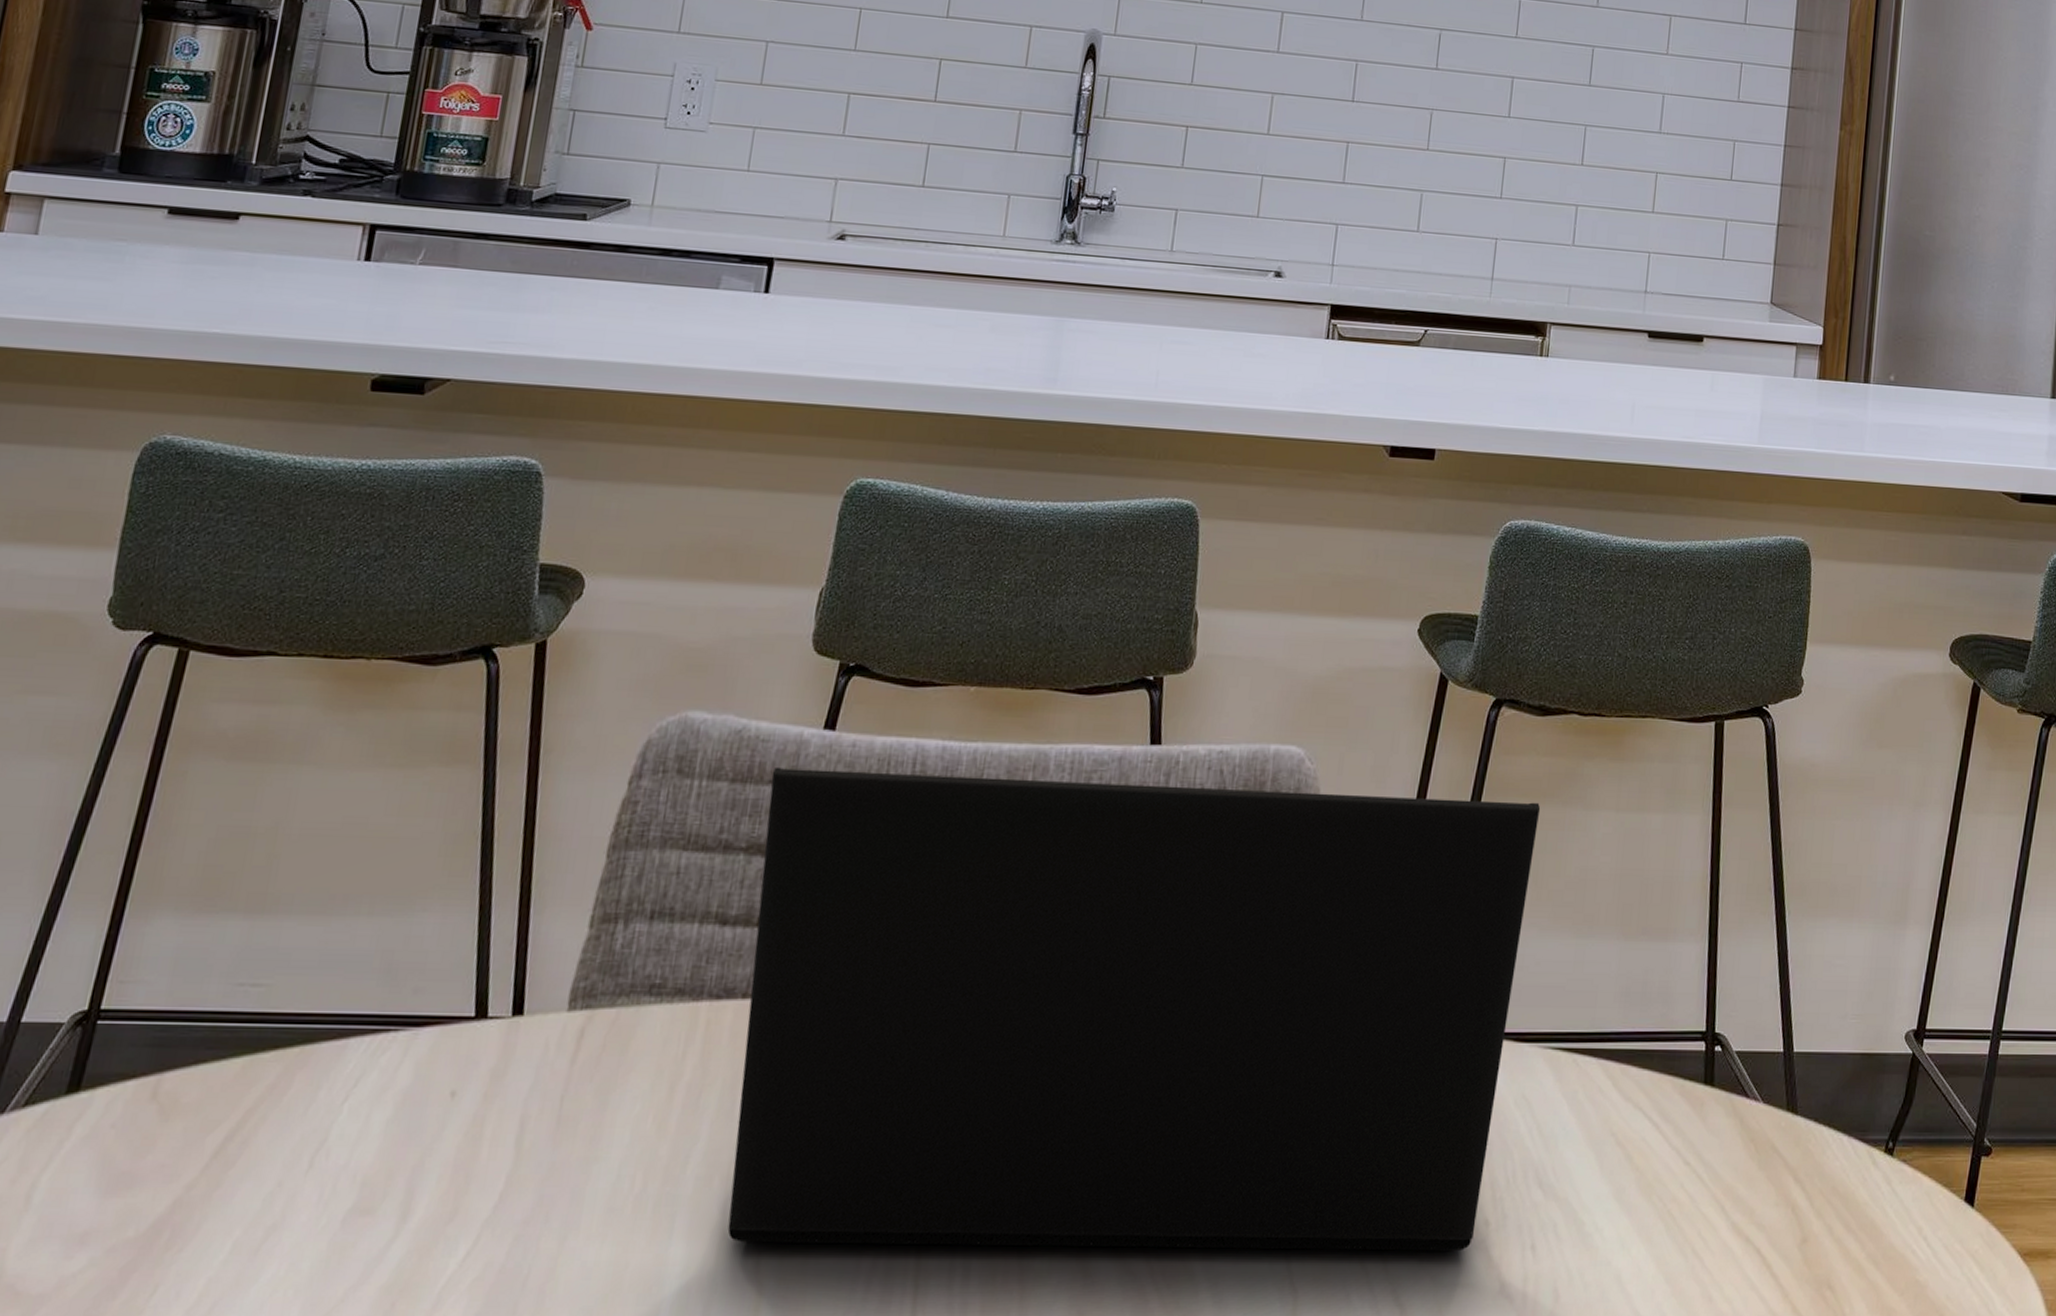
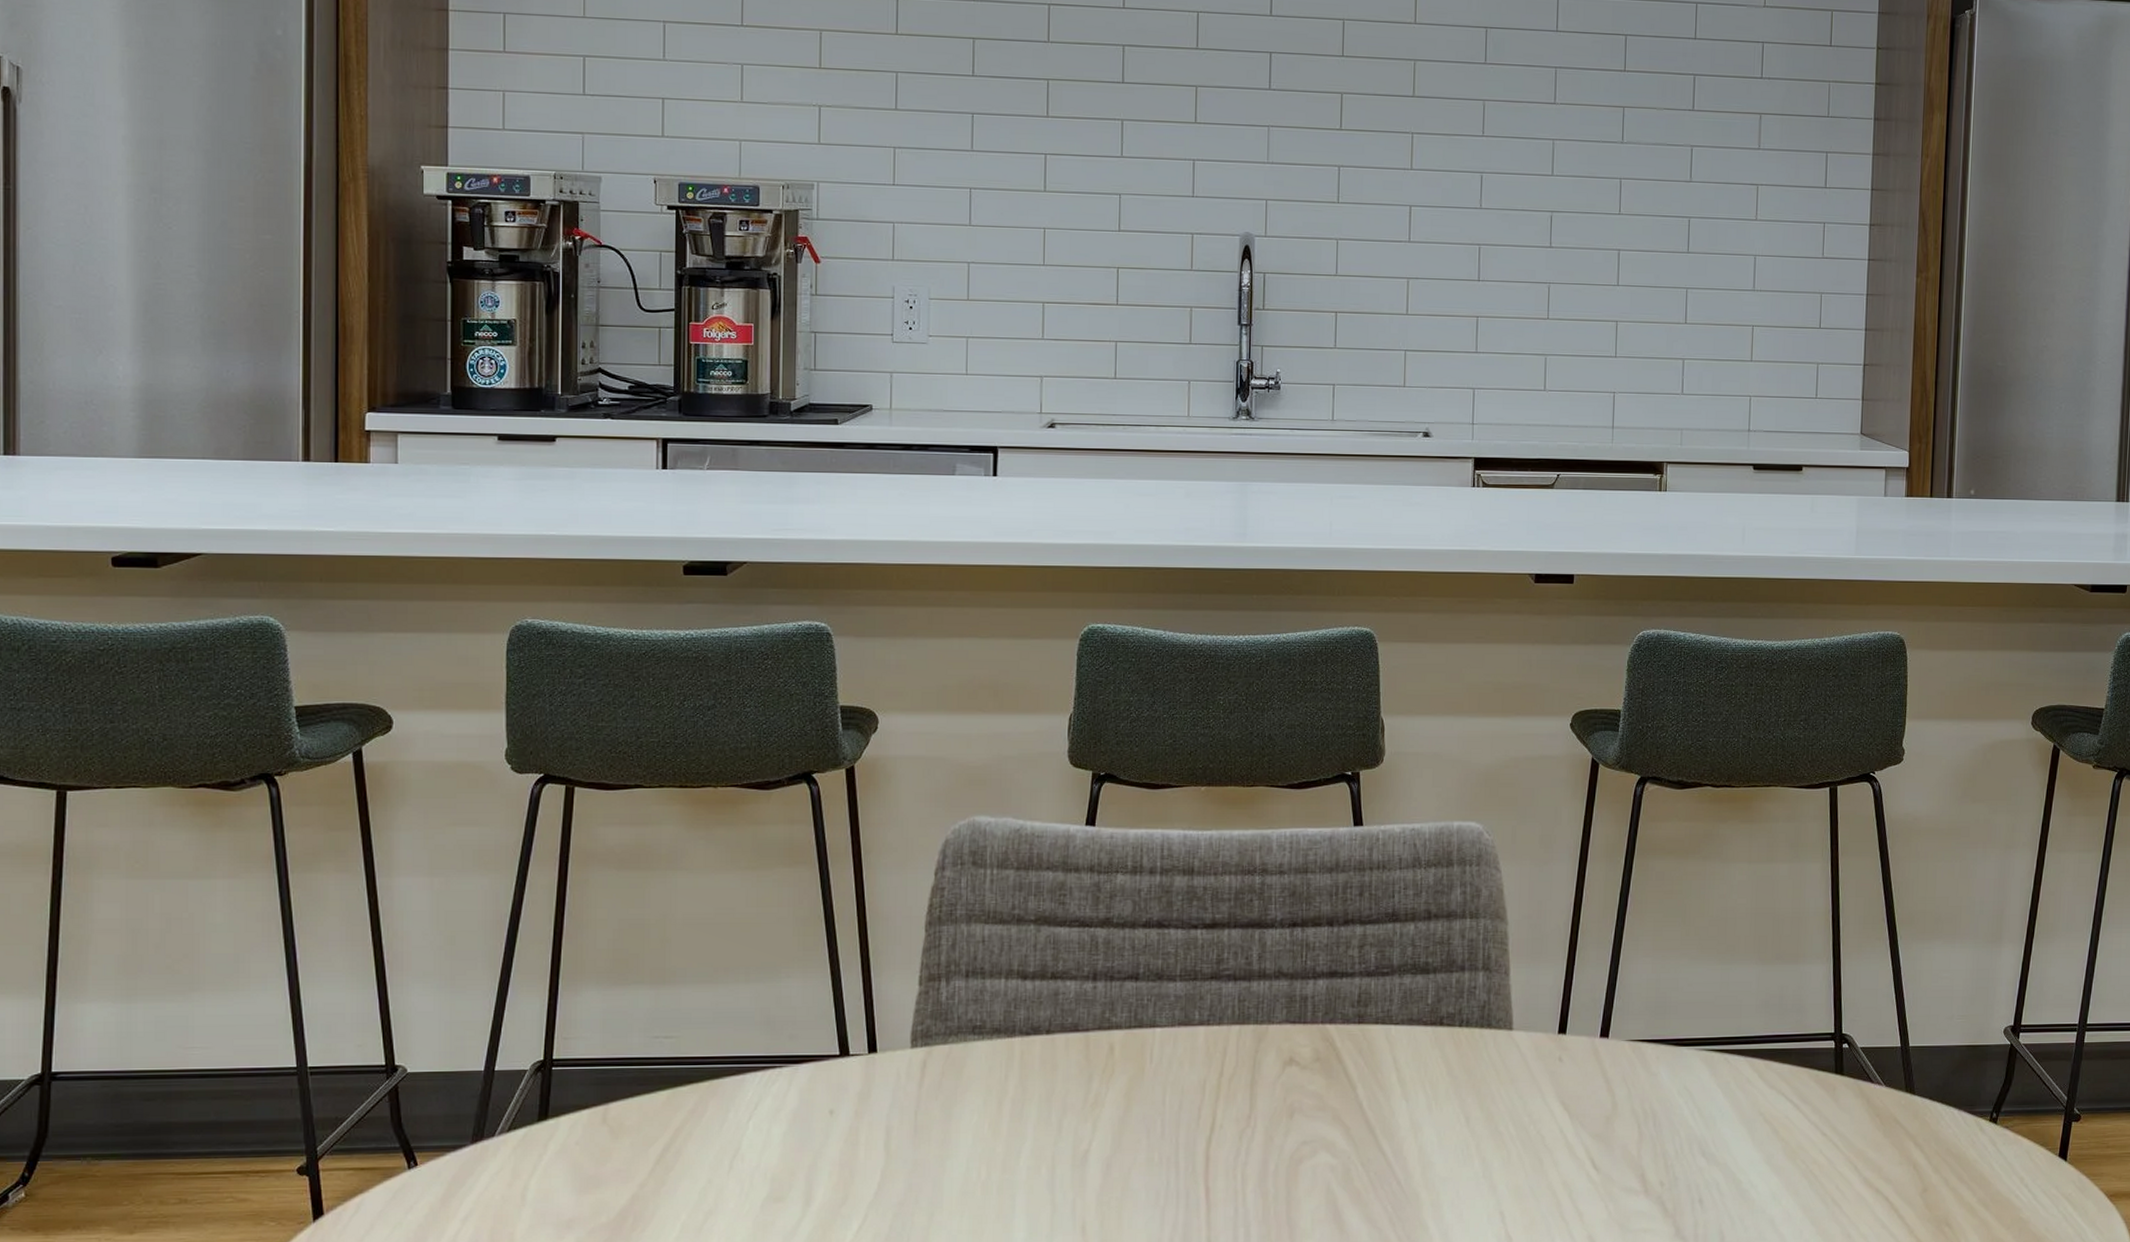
laptop: present [727,766,1541,1251] -> none [1048,856,1685,1214]

